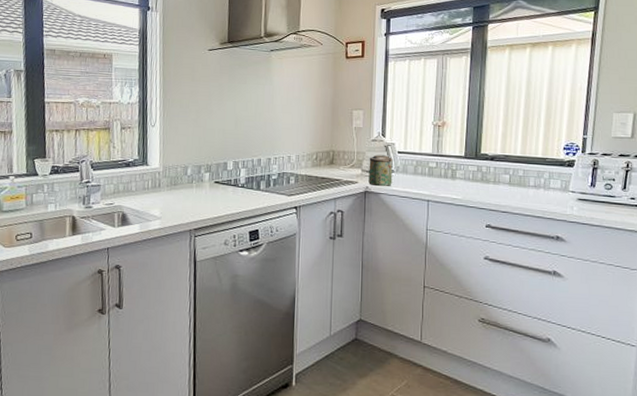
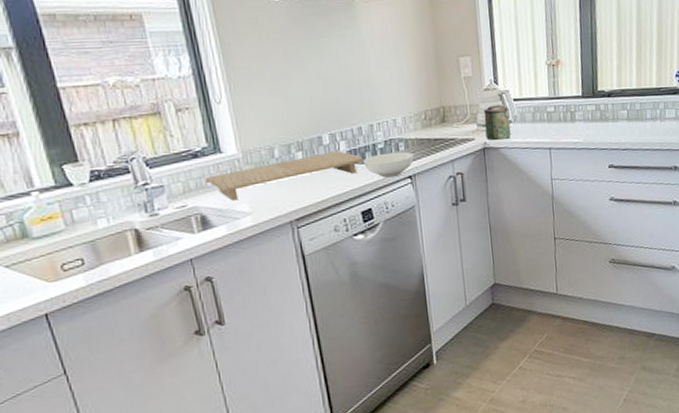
cutting board: none [131,176,257,205] -> present [205,151,363,201]
bowl: none [257,184,301,205] -> present [362,151,414,178]

